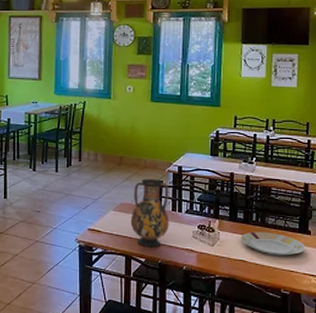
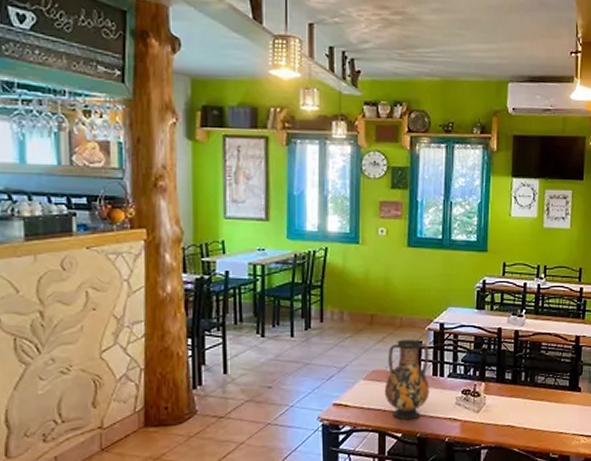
plate: present [240,231,305,256] -> none [508,392,575,417]

